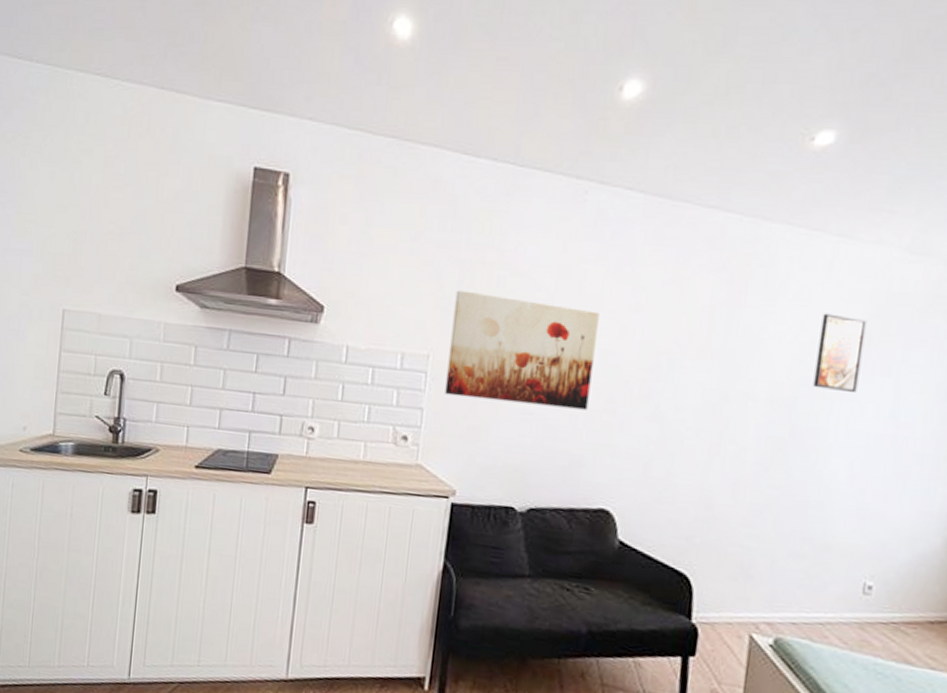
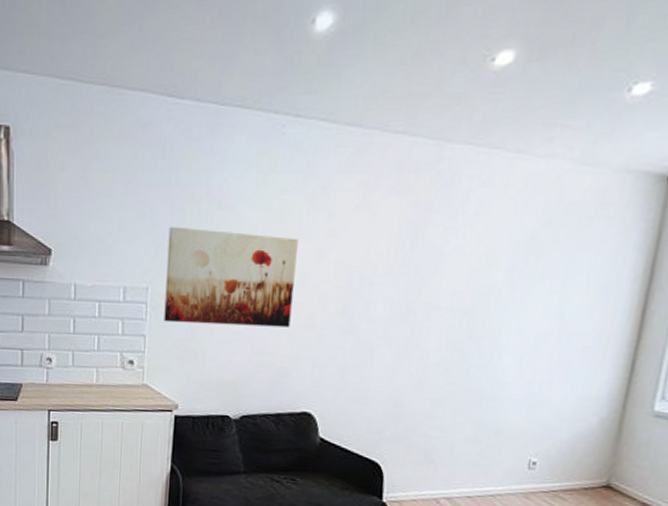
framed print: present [813,313,867,392] -> none [489,226,539,296]

